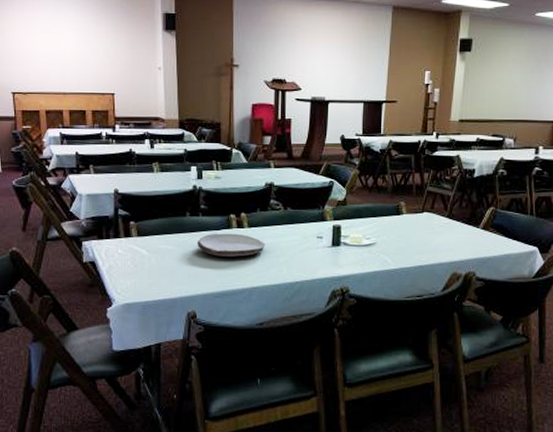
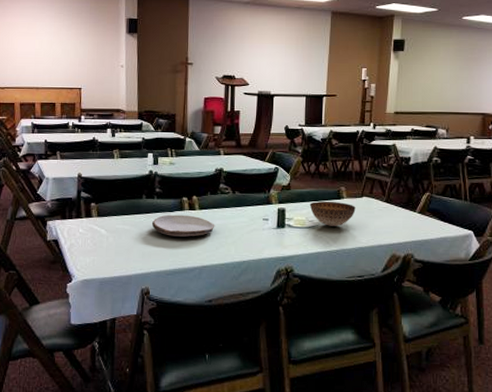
bowl: none [366,216,416,244] -> present [309,201,356,226]

